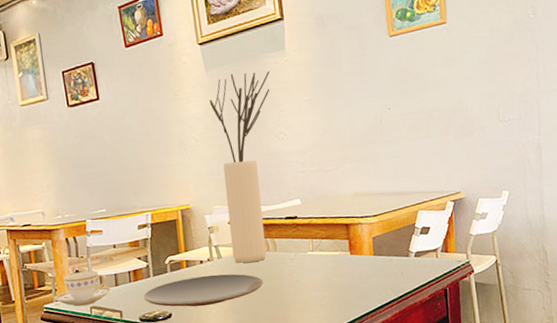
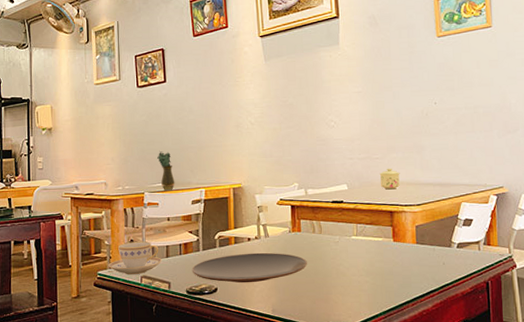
vase: none [97,175,119,217] -> present [157,151,175,190]
vase: present [209,71,270,263] -> none [266,64,324,244]
sugar bowl: none [333,179,355,202] -> present [379,168,400,190]

